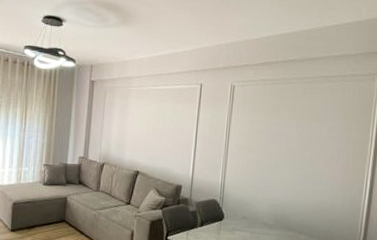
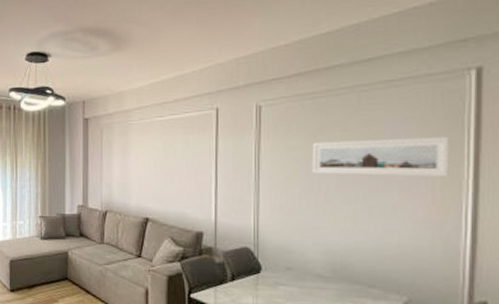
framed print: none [267,118,361,153] -> present [312,136,450,177]

